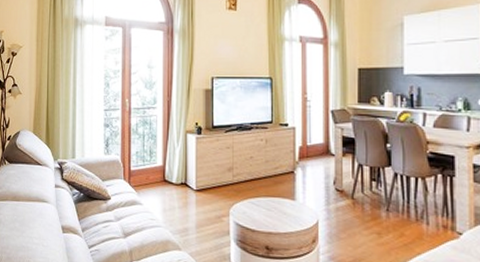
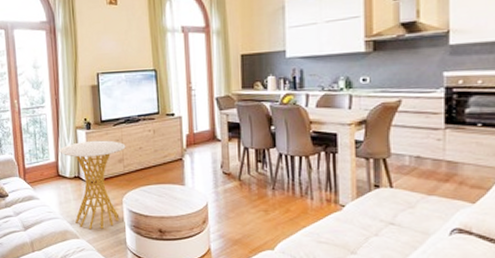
side table: none [167,146,236,242] -> present [59,140,126,230]

